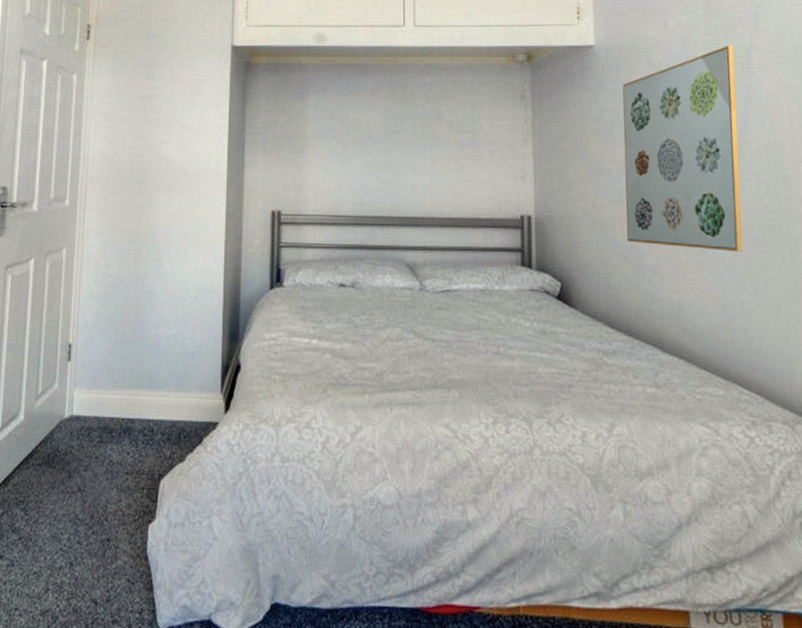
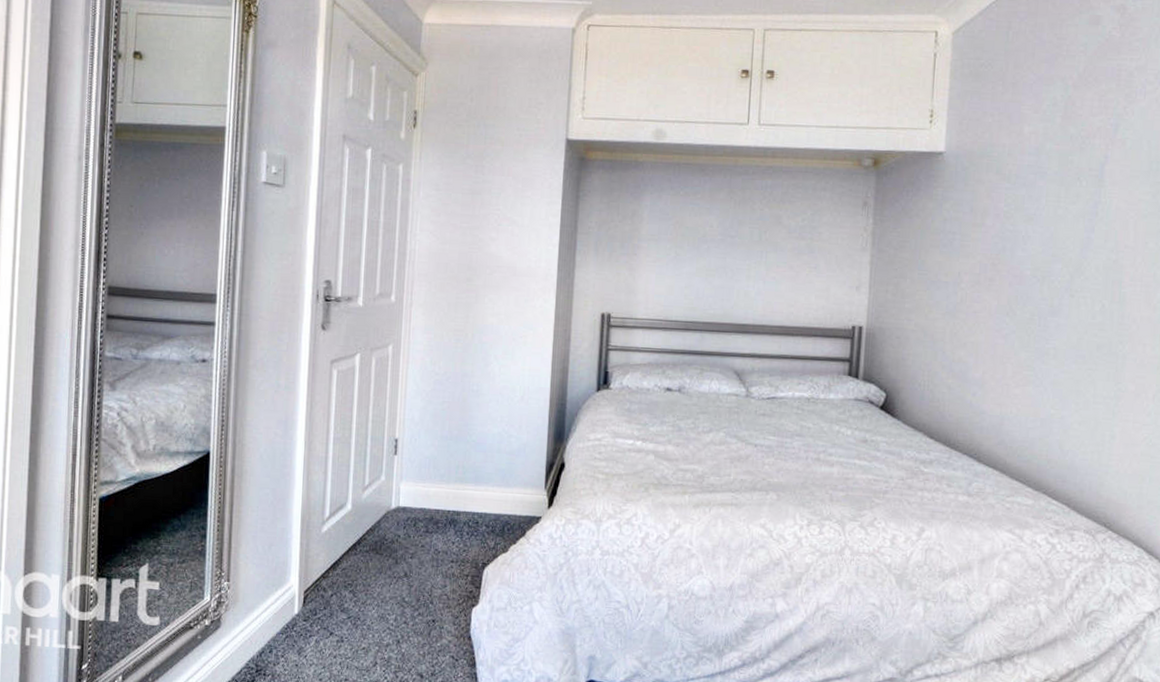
wall art: present [622,45,743,252] -> none [955,156,1088,369]

